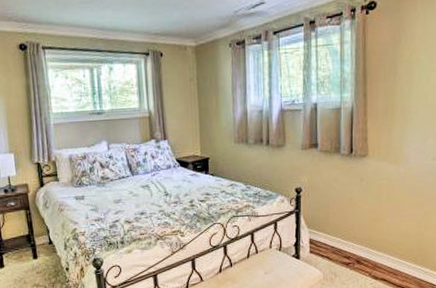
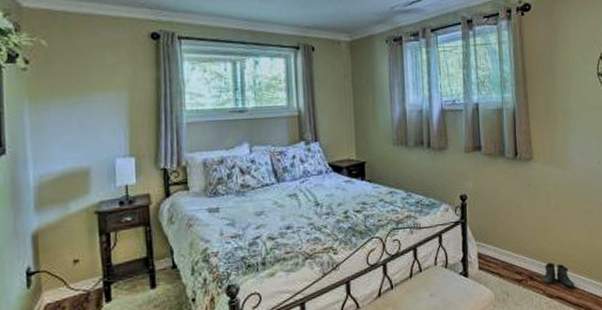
boots: none [368,248,400,272] -> present [542,262,575,288]

